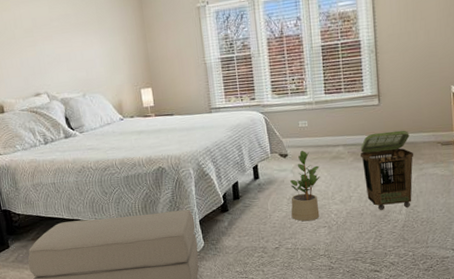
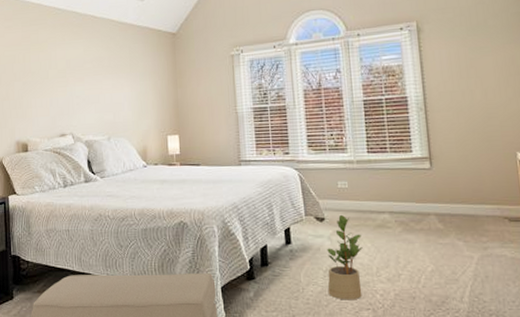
laundry basket: present [359,130,414,211] -> none [409,200,476,296]

